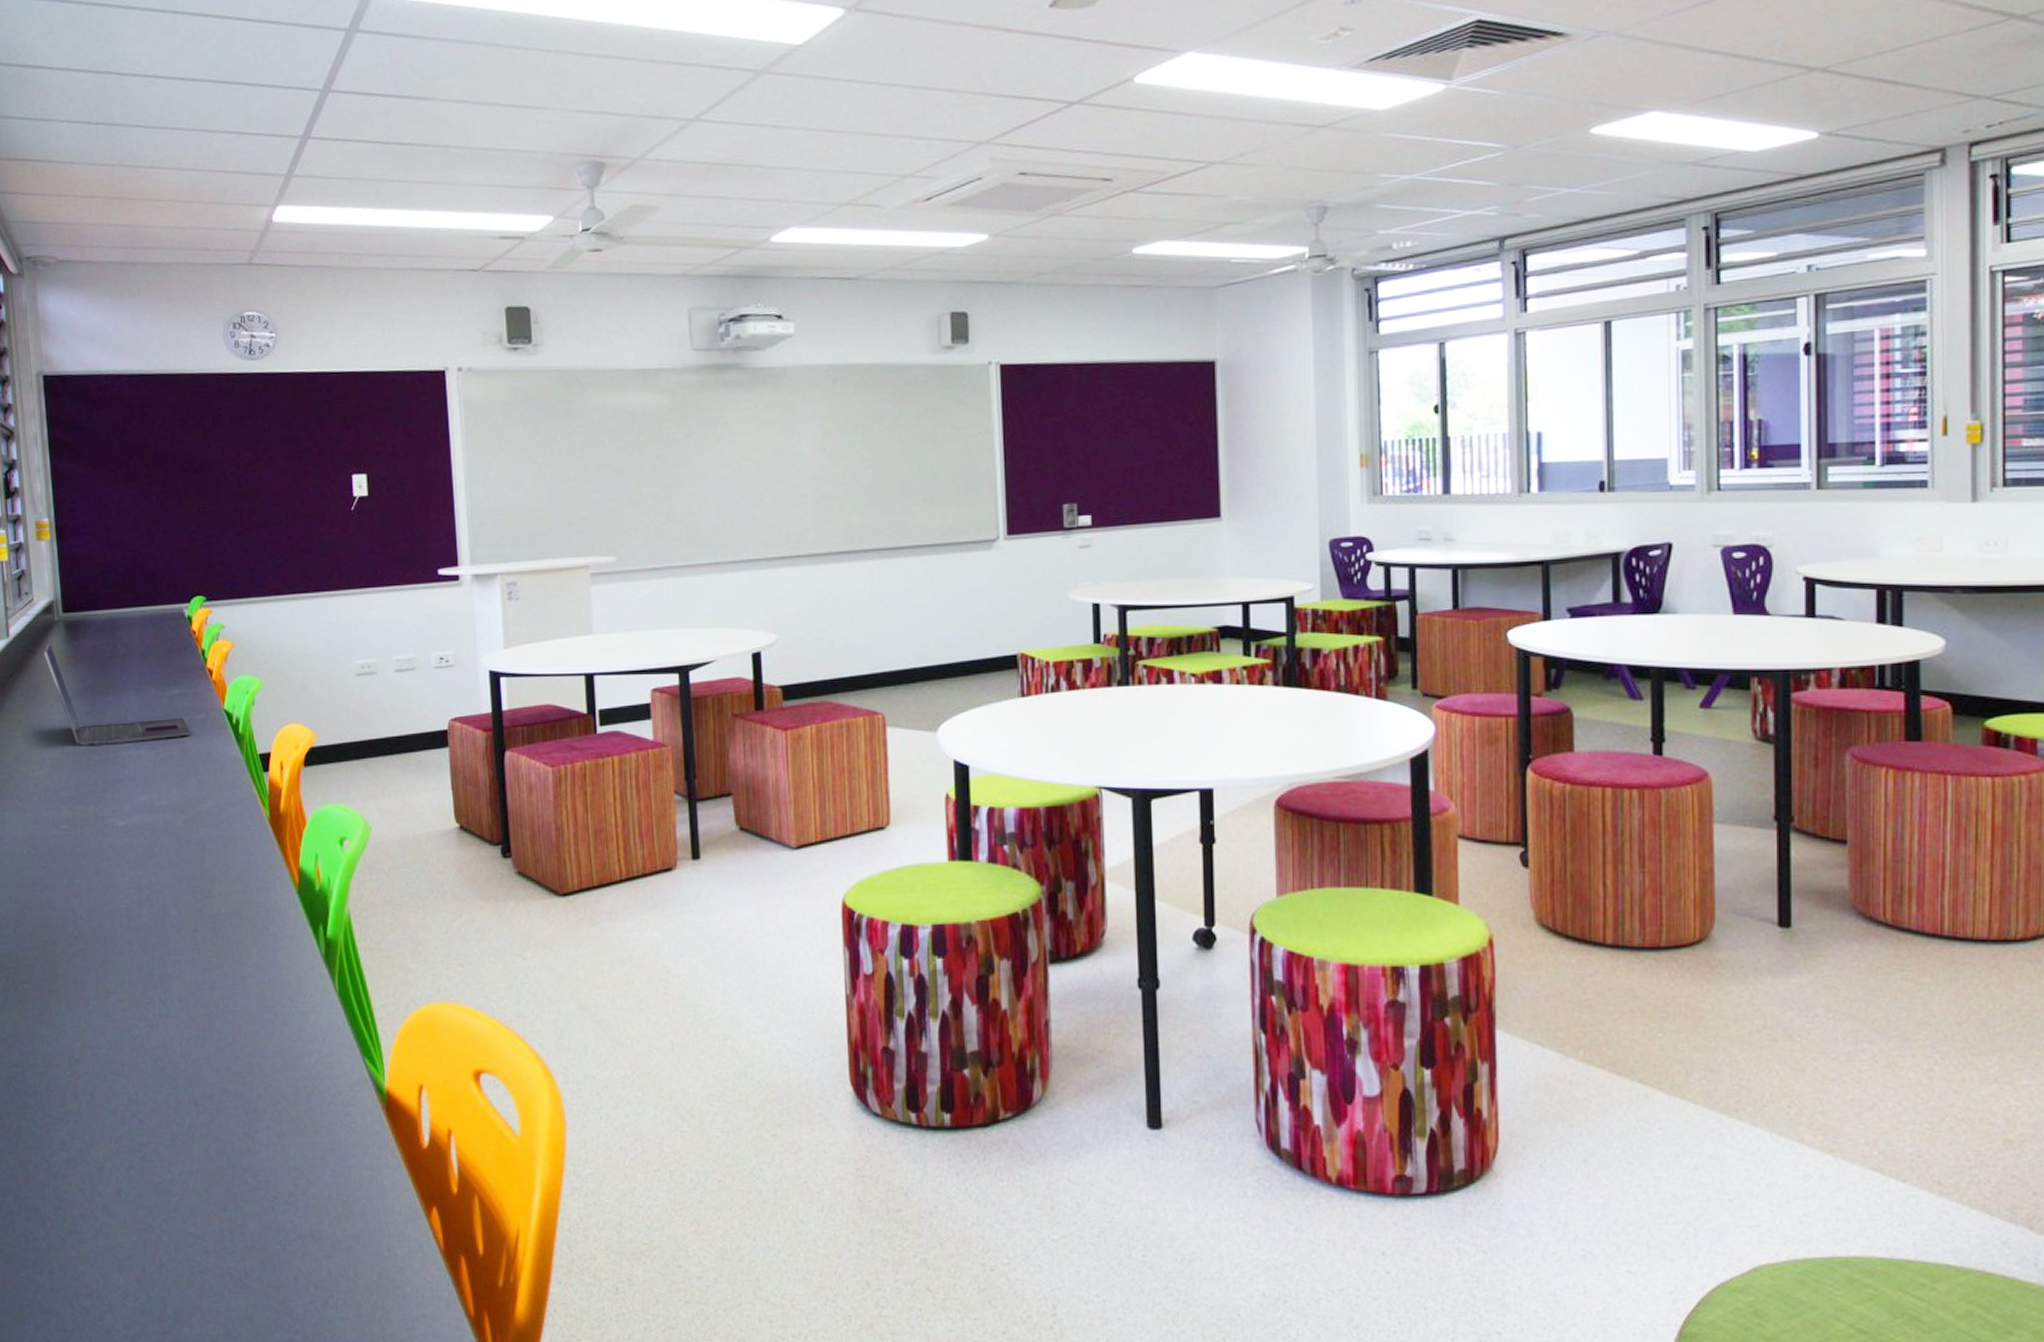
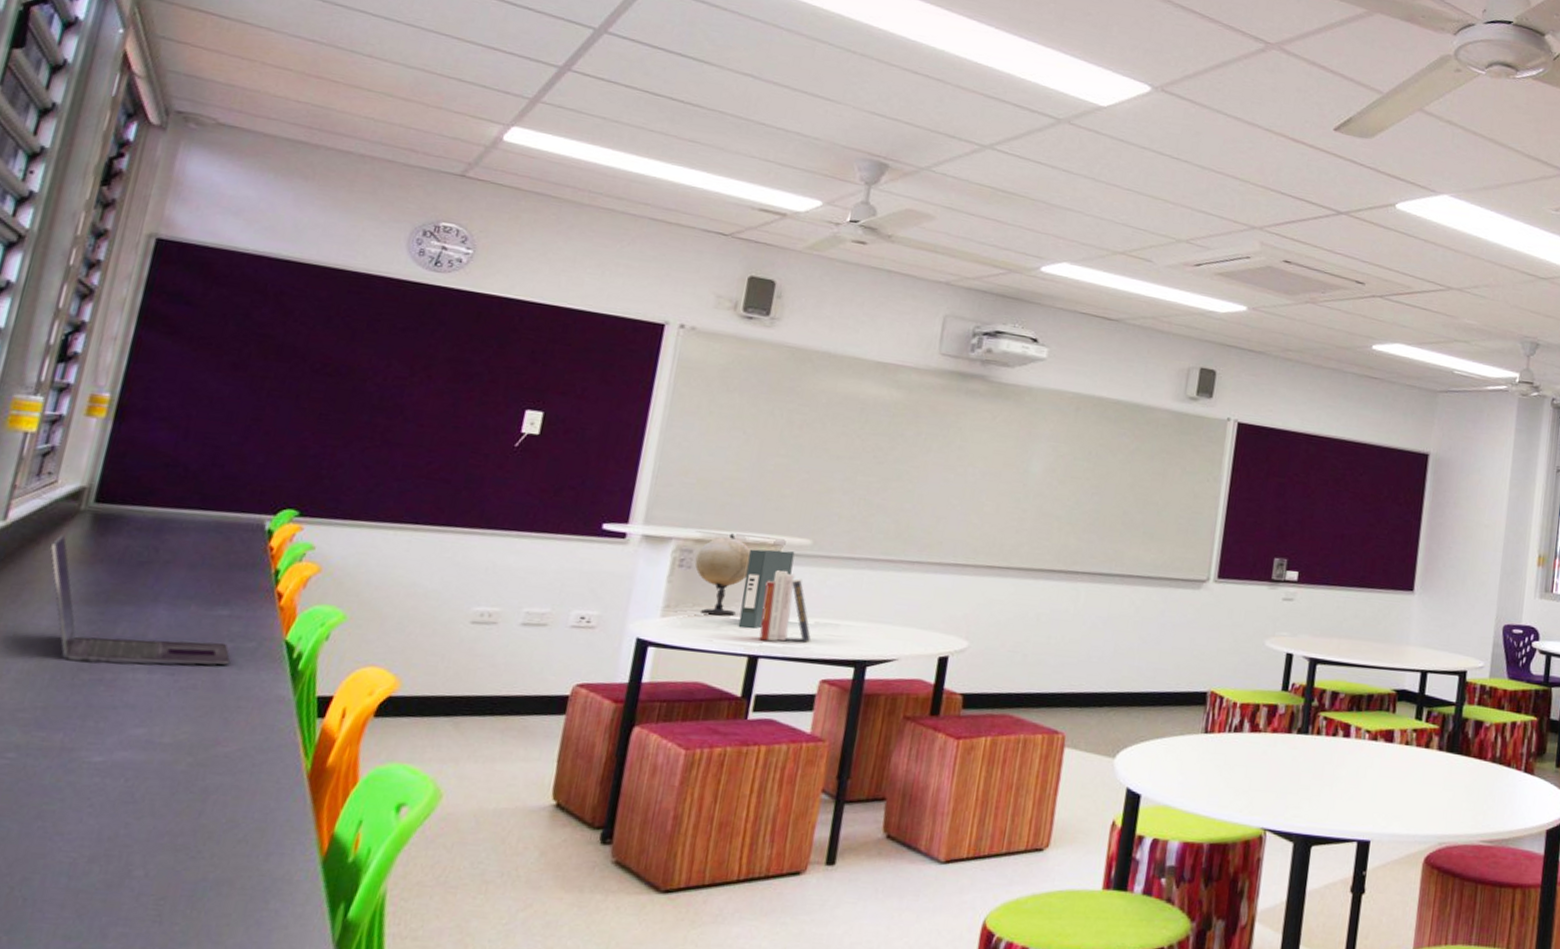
globe: none [520,561,568,641] -> present [694,533,751,616]
binder: none [564,571,605,650] -> present [738,549,795,630]
books: none [585,590,634,659] -> present [759,570,811,642]

